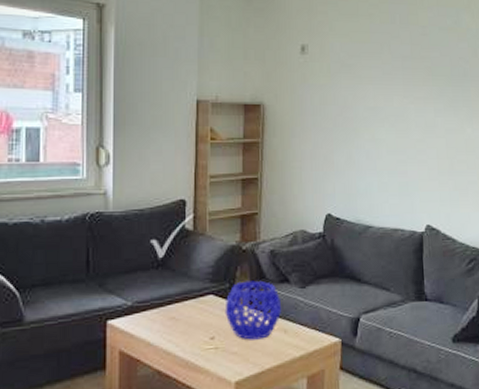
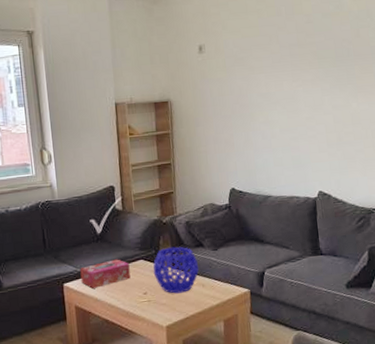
tissue box: none [131,292,196,329] -> present [80,259,131,289]

